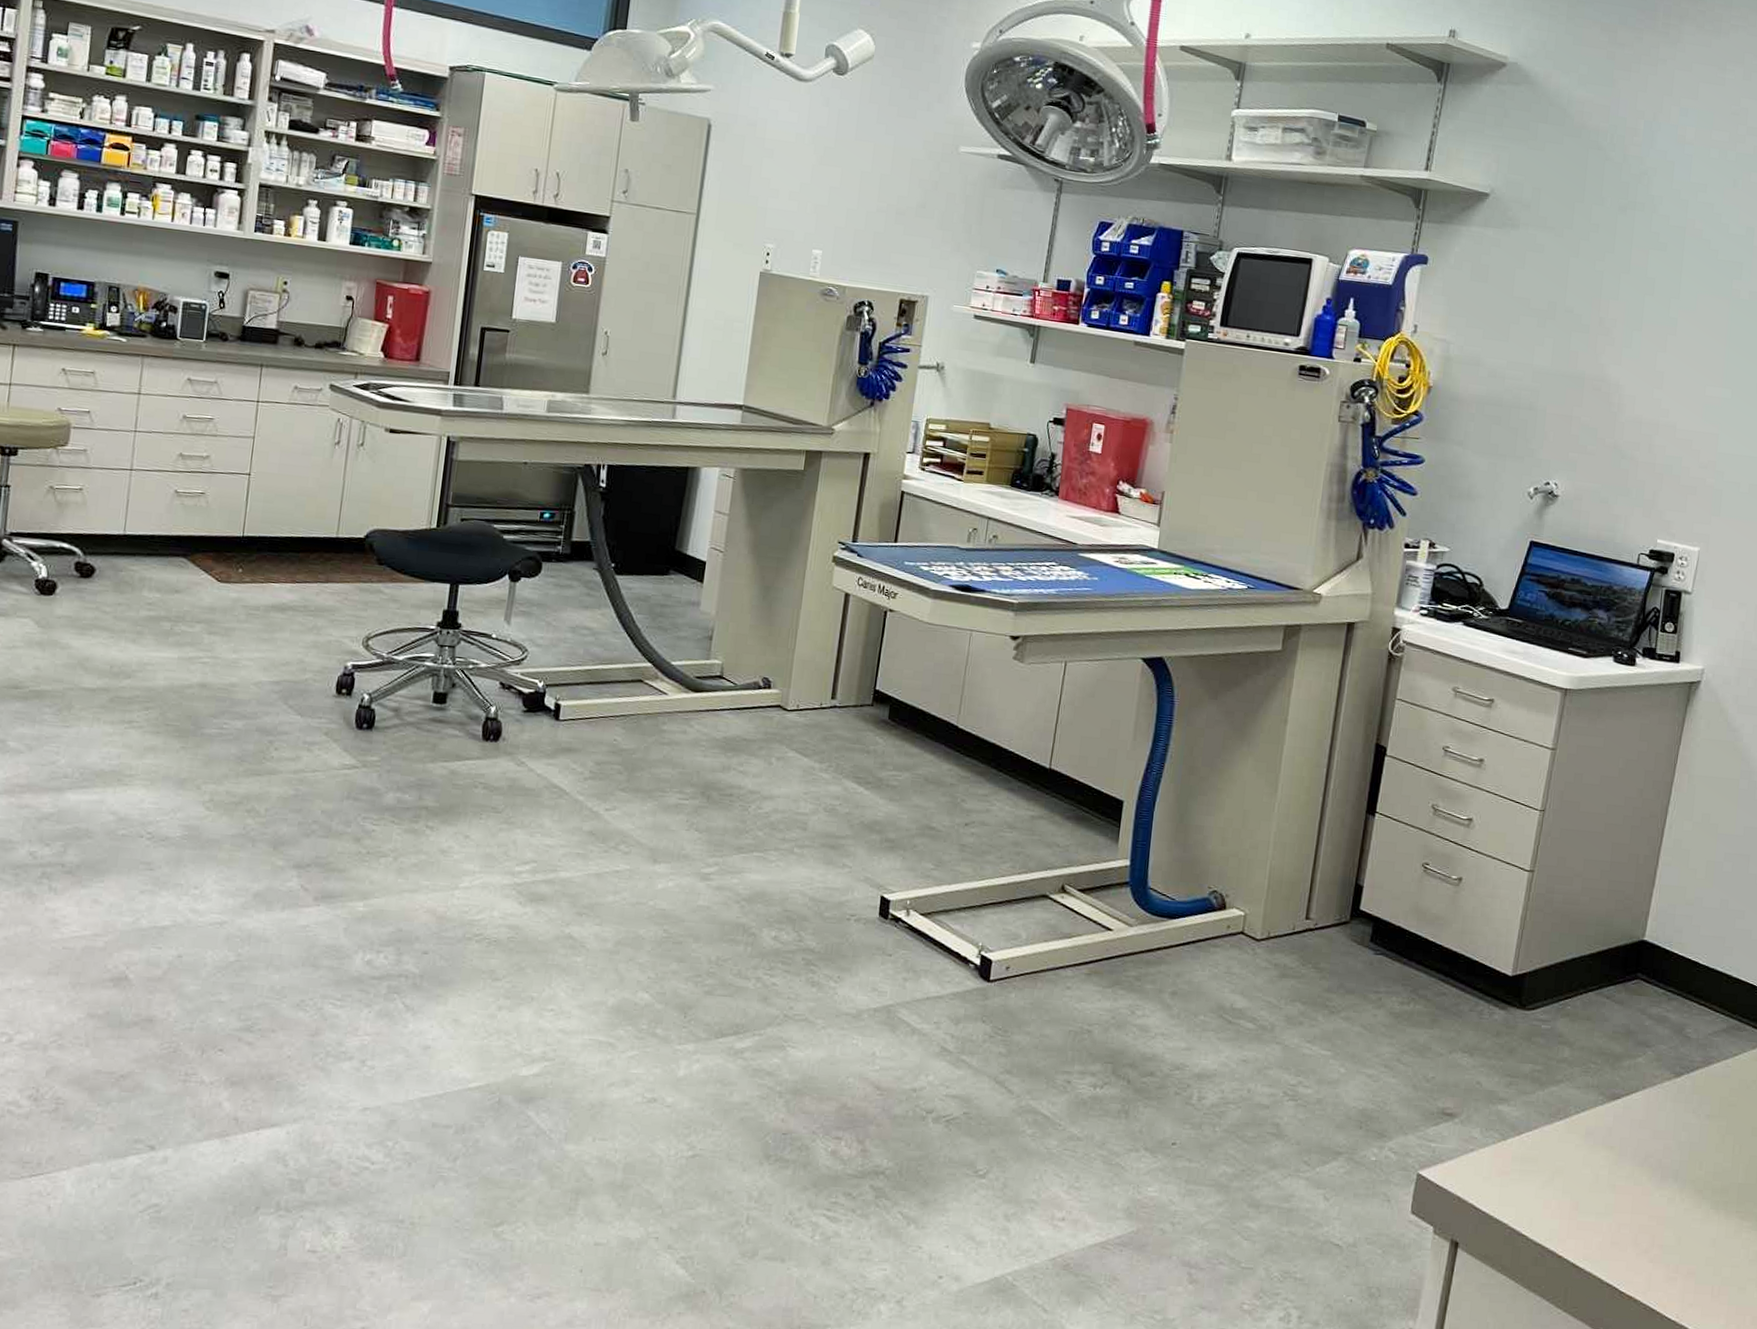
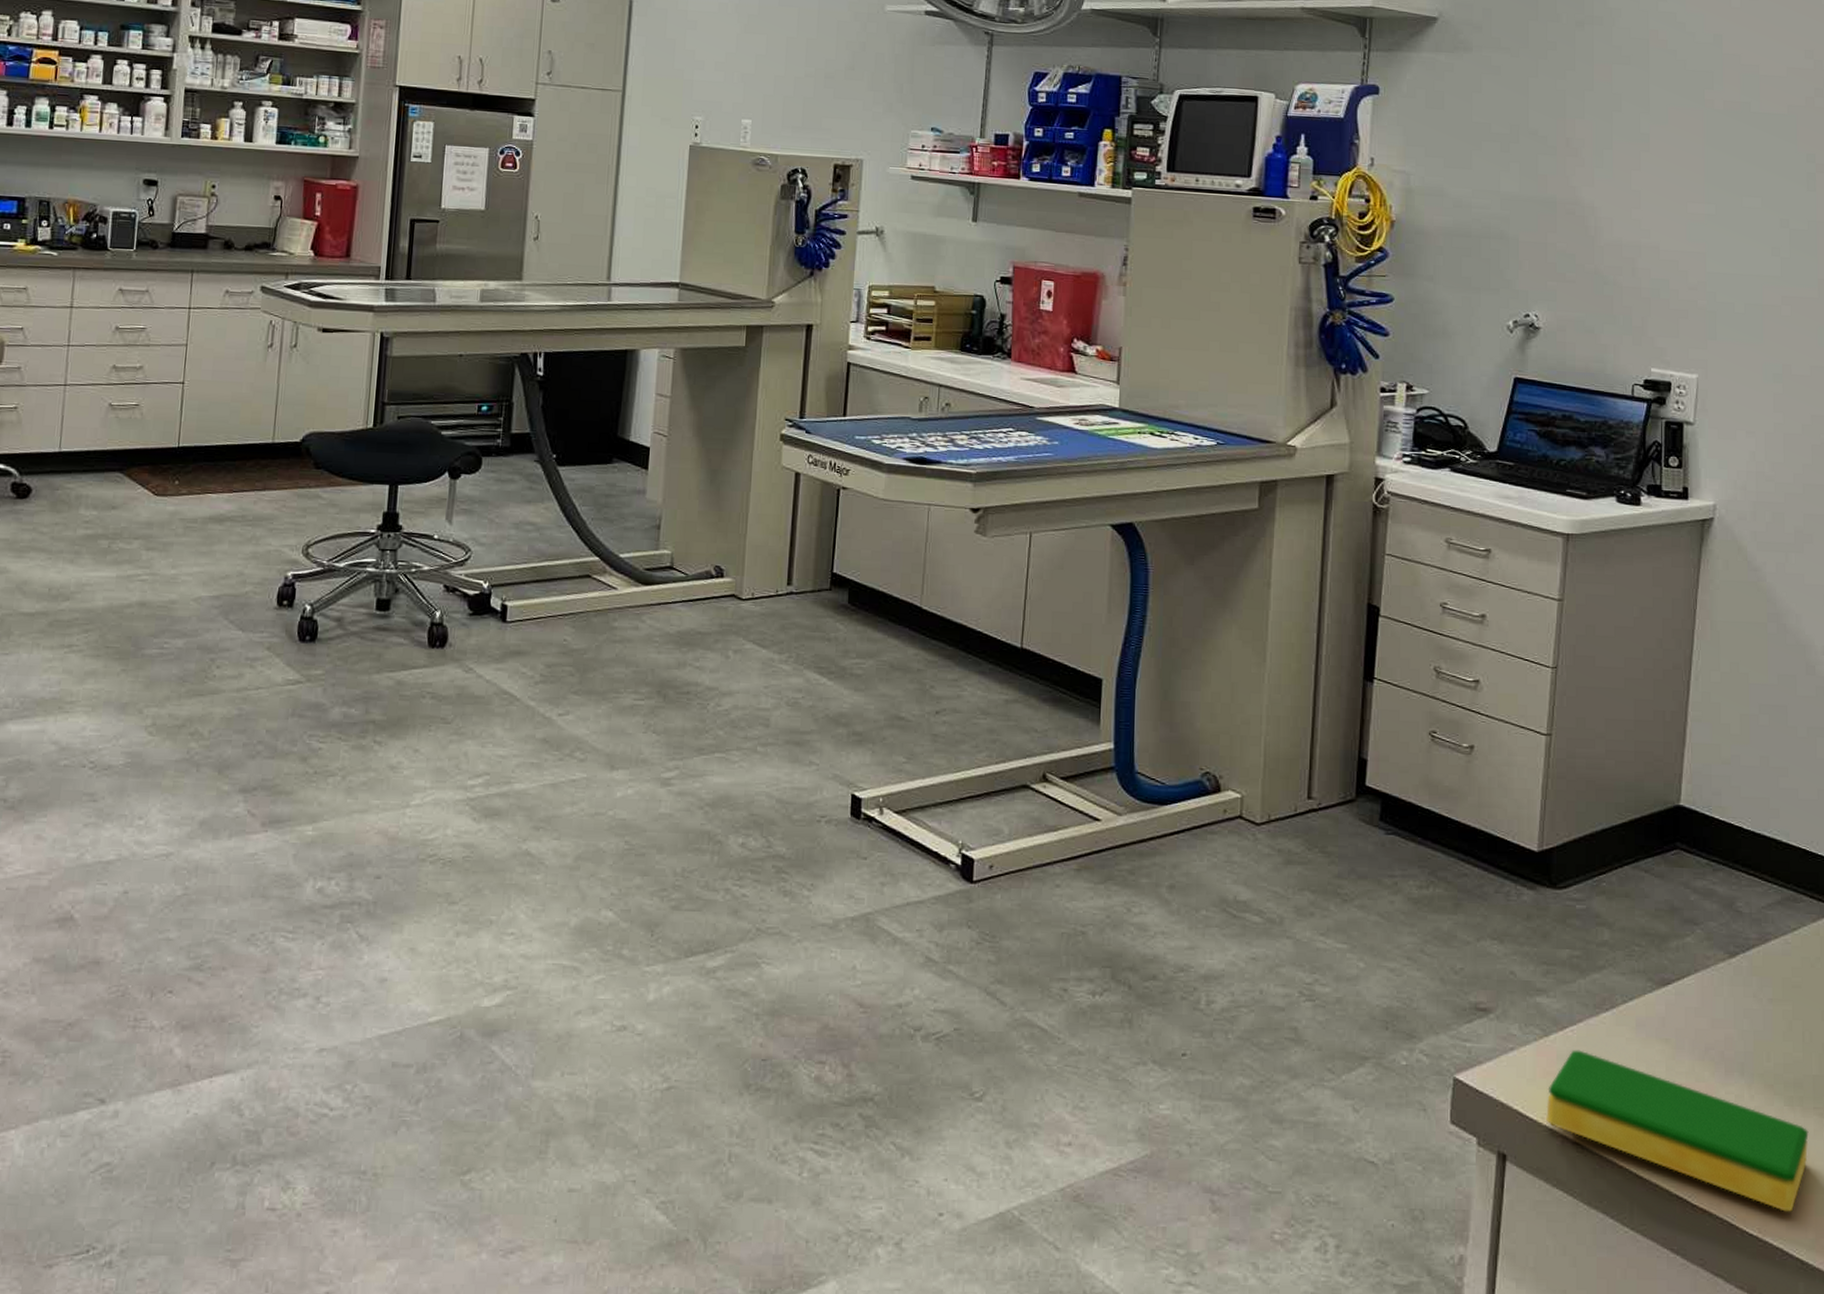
dish sponge: none [1497,1153,1730,1301] -> present [1546,1049,1809,1212]

